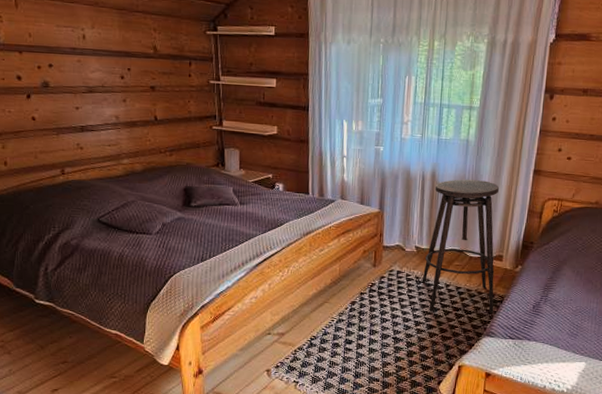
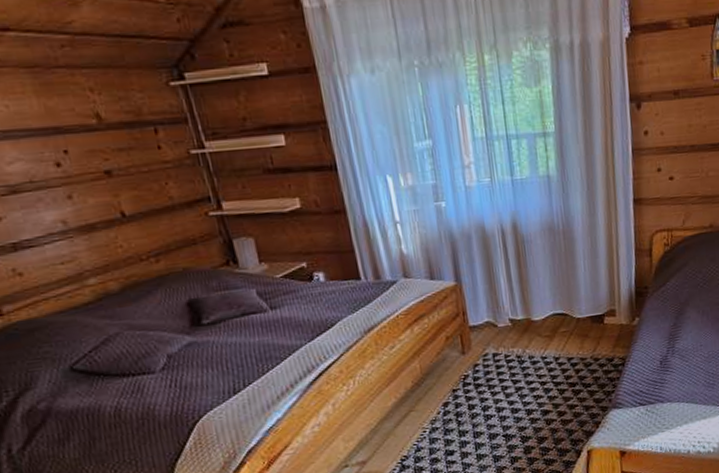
stool: present [421,179,499,313] -> none [519,222,617,394]

